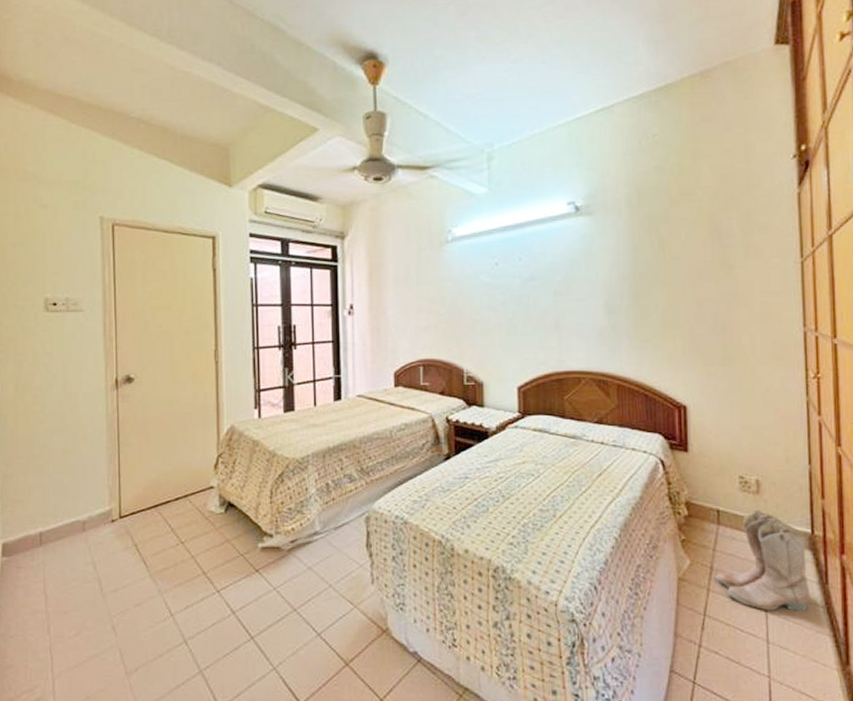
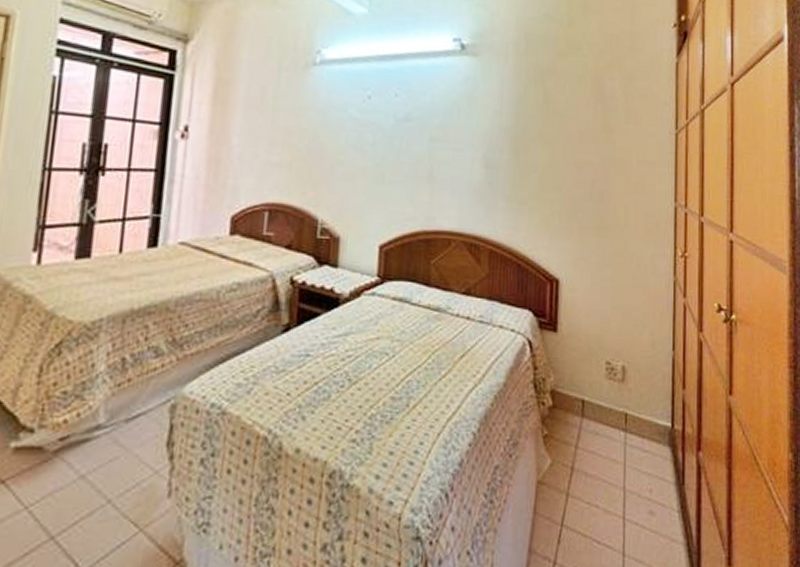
boots: present [715,509,811,611] -> none [576,399,667,518]

